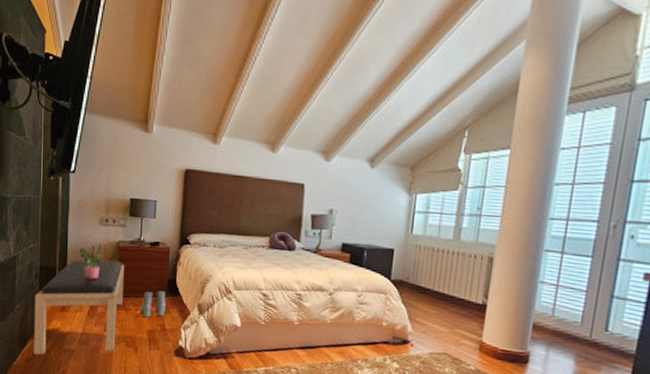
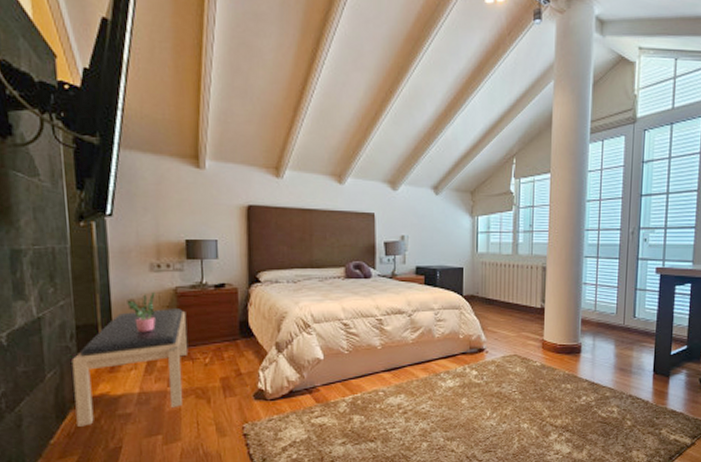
boots: present [141,290,166,318] -> none [210,333,239,365]

